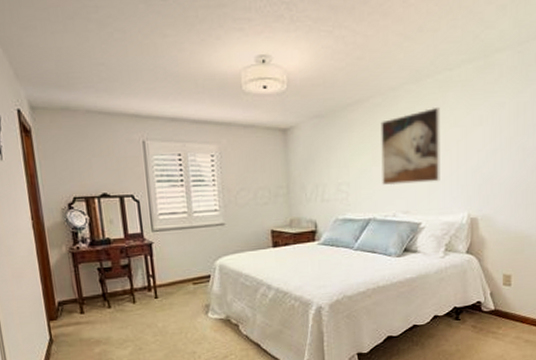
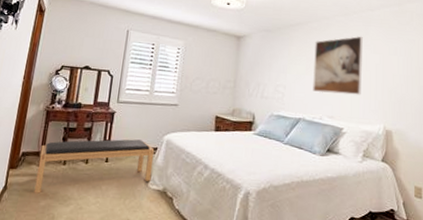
bench: none [77,269,210,341] -> present [33,139,155,194]

